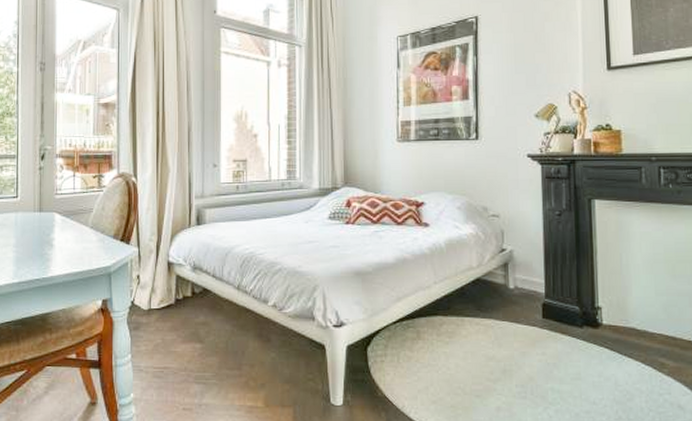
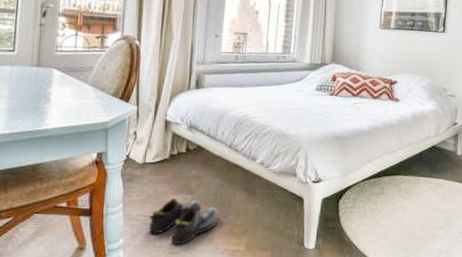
shoe: none [159,348,233,400] -> present [148,199,220,245]

